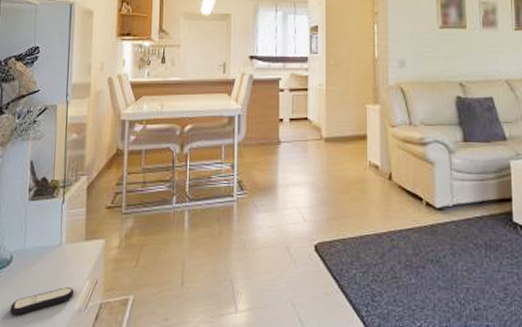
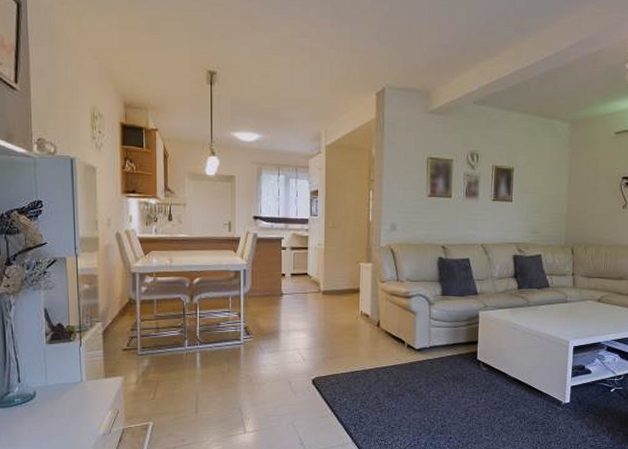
remote control: present [10,287,74,316] -> none [38,417,97,440]

